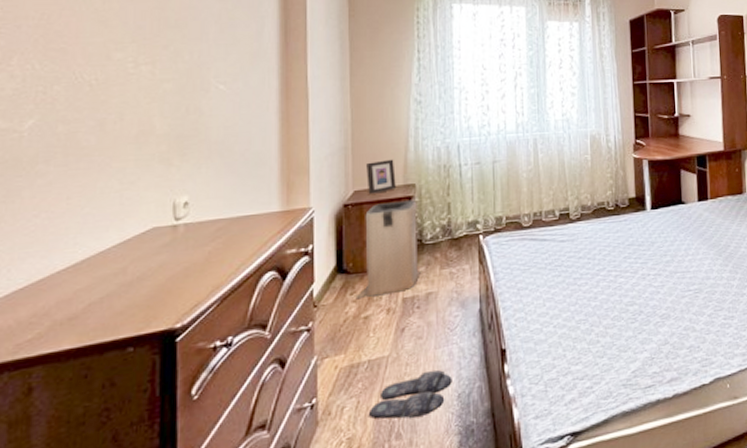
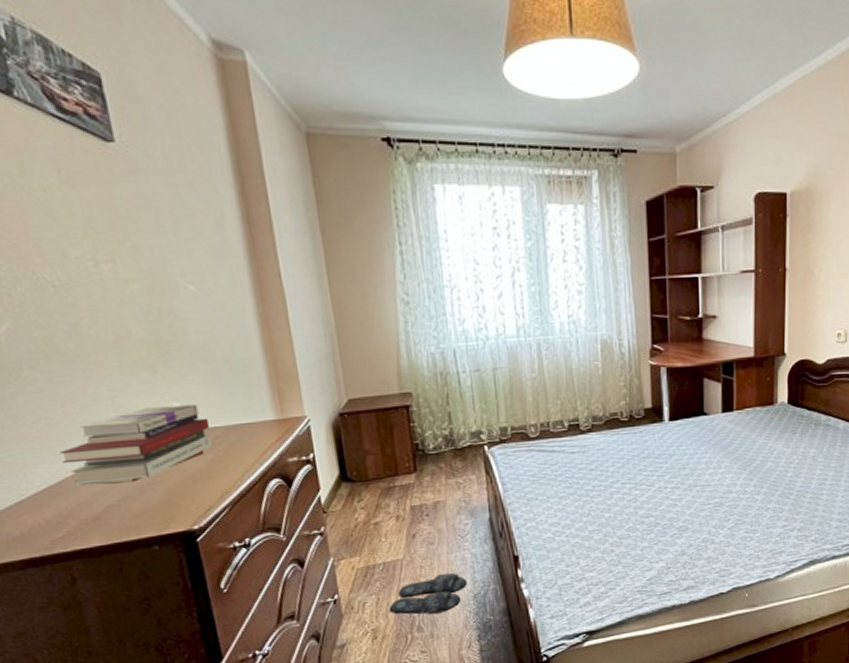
books: none [52,197,214,282] -> present [59,404,212,485]
laundry basket: present [355,199,422,299] -> none [362,409,428,507]
picture frame: present [367,159,396,194] -> none [358,366,392,403]

